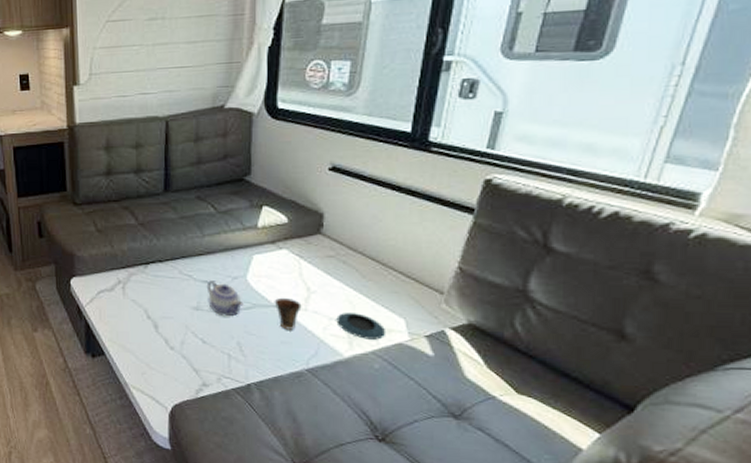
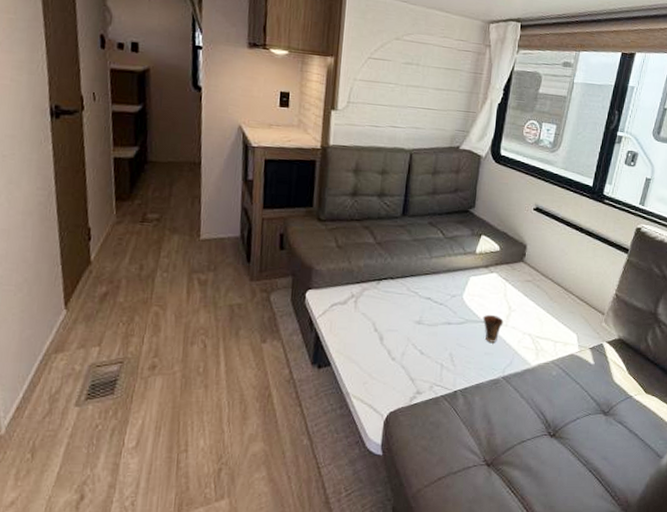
teapot: present [206,280,244,317] -> none [429,297,458,331]
saucer: present [336,313,386,340] -> none [528,328,563,351]

